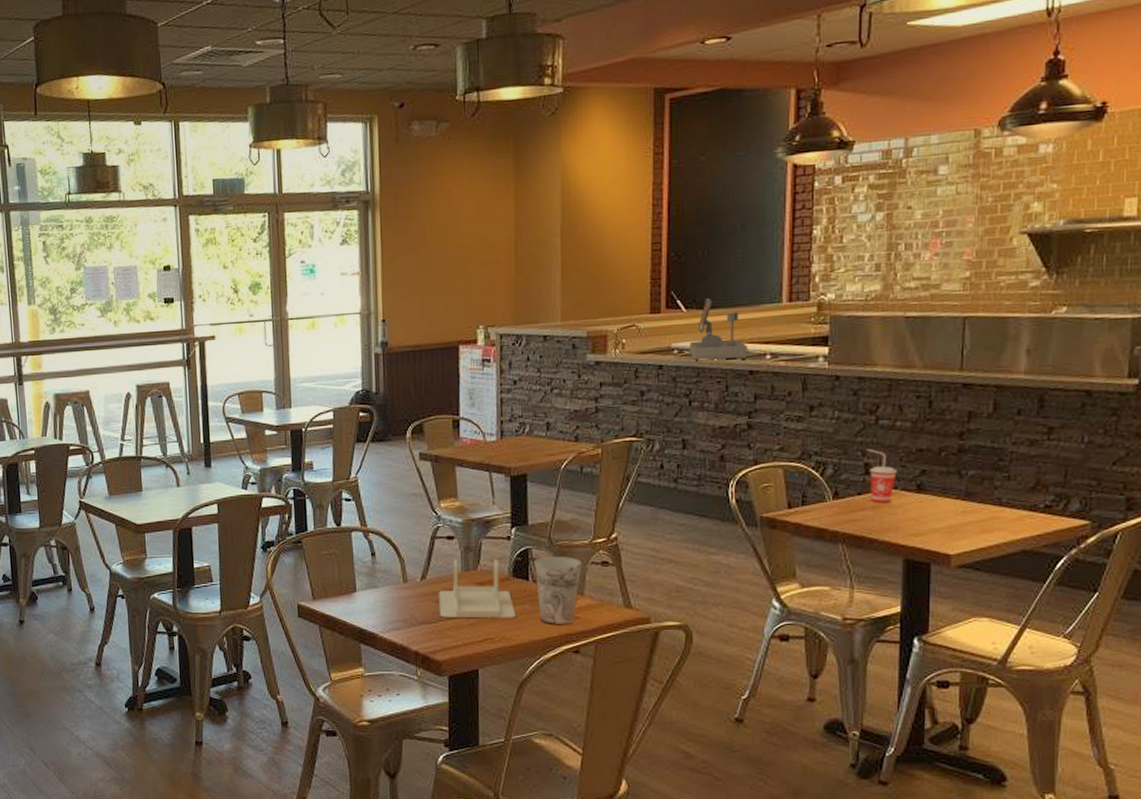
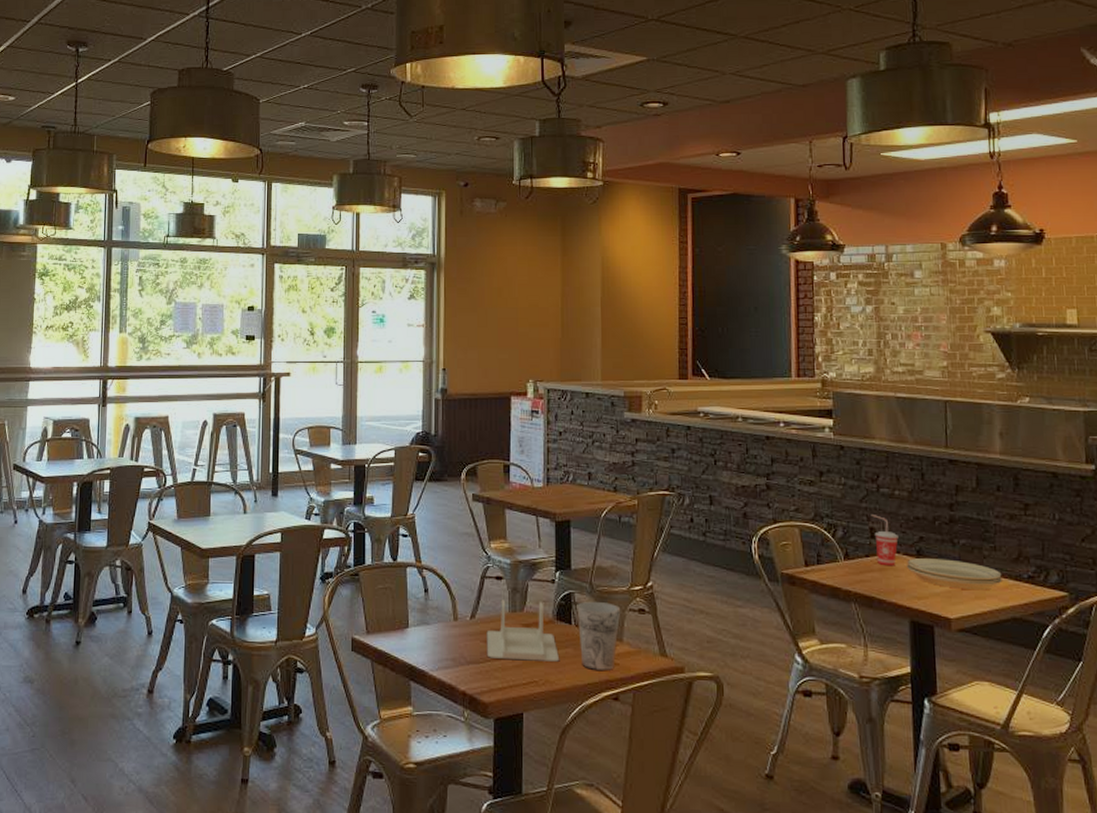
cash register: present [690,299,748,362] -> none [713,369,764,427]
plate: none [905,492,1014,524] -> present [907,558,1002,591]

